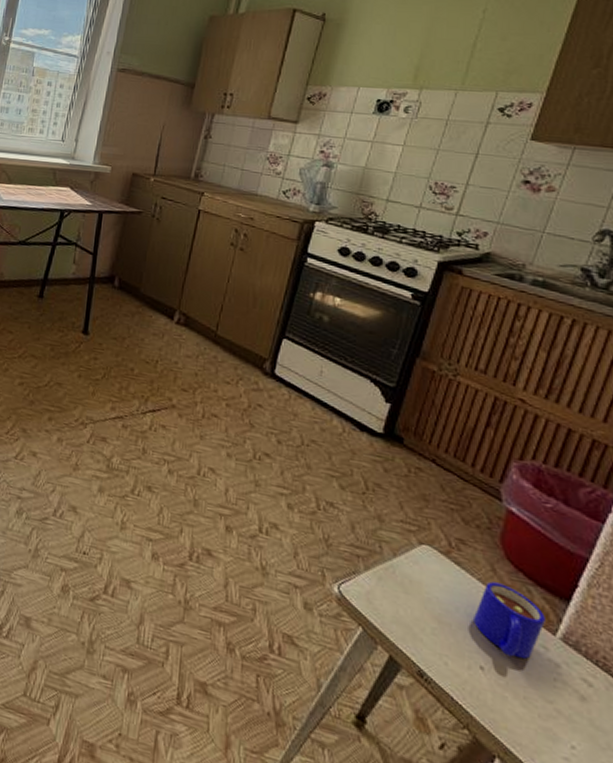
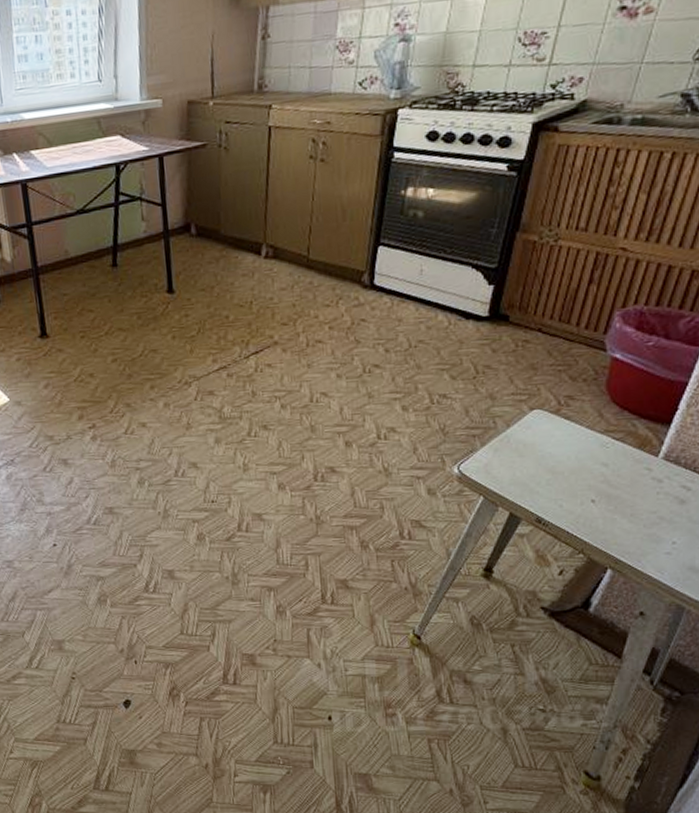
mug: present [474,581,545,659] -> none [584,425,649,485]

